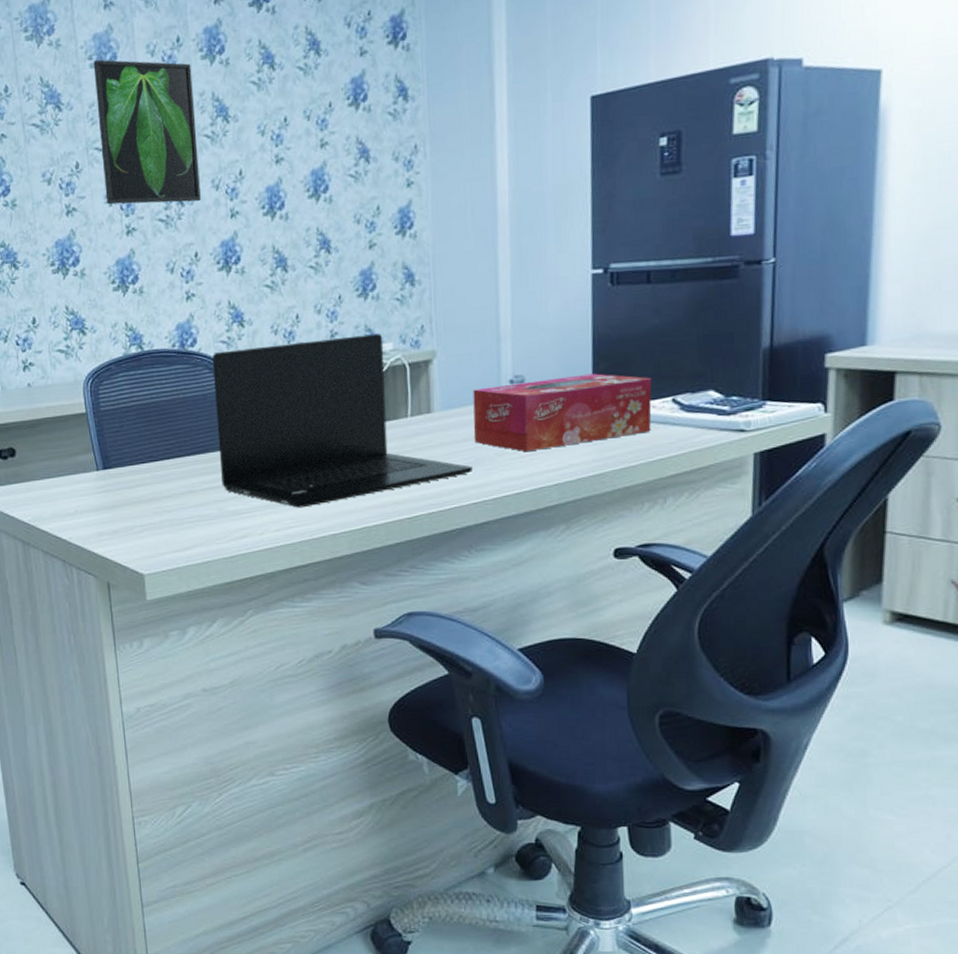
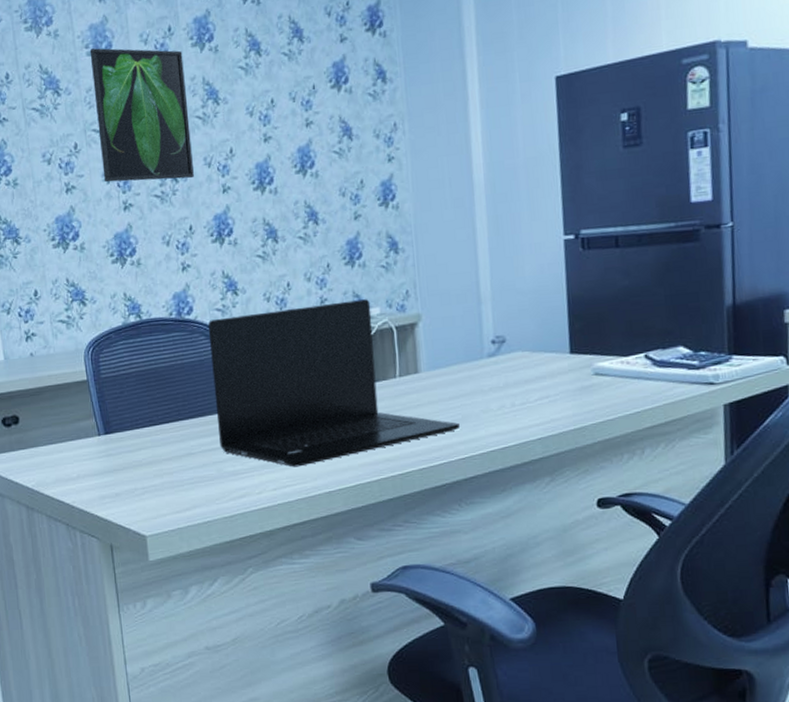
tissue box: present [473,373,652,452] -> none [457,332,627,409]

